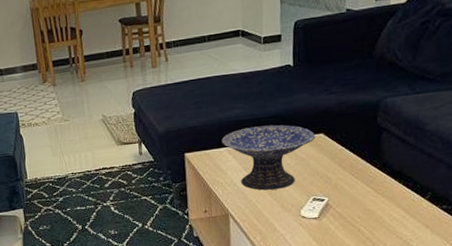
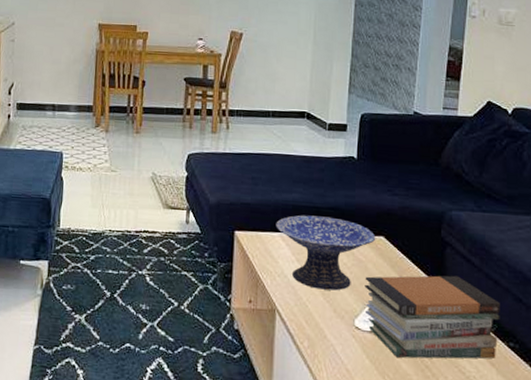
book stack: none [307,156,434,235] -> present [365,275,500,359]

